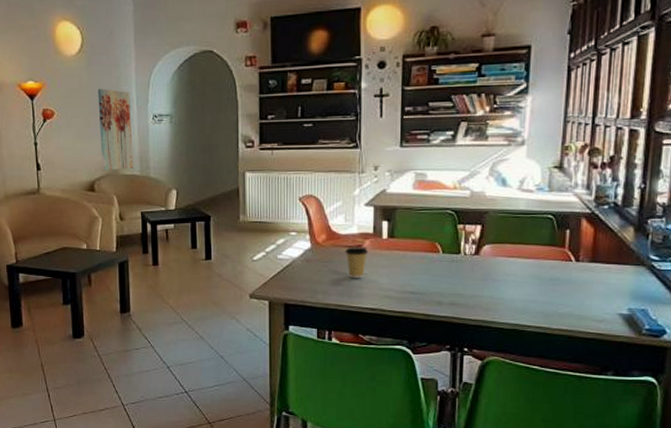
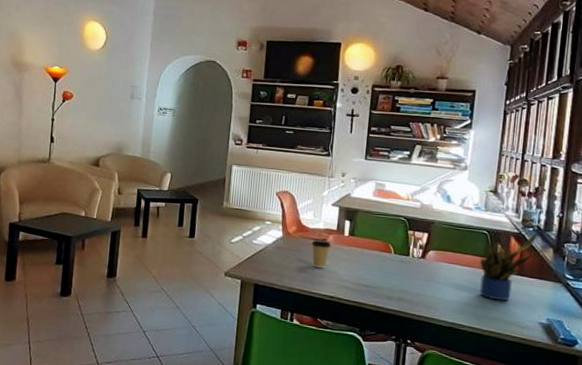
wall art: present [97,89,134,170] -> none [108,80,141,152]
potted plant: none [544,209,616,294] -> present [479,231,539,302]

